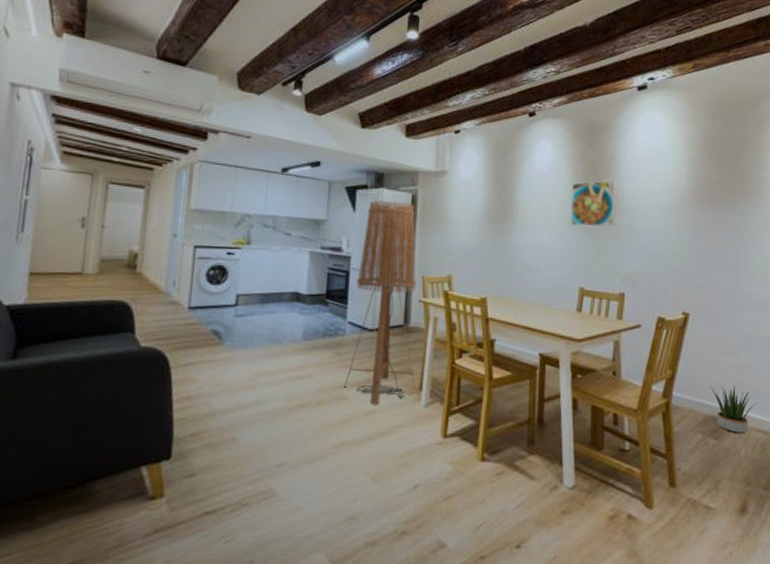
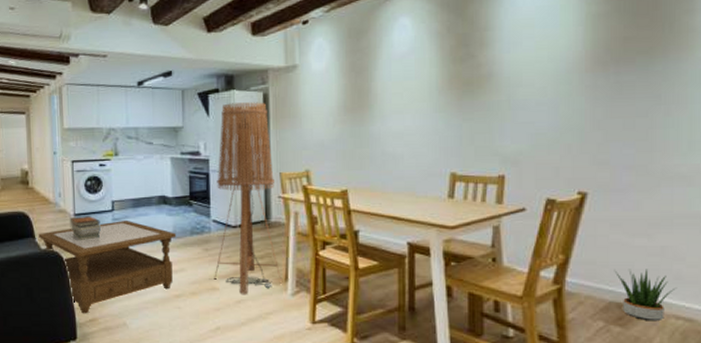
coffee table: none [140,316,307,427] -> present [39,219,177,314]
book stack: none [181,310,221,338] -> present [69,216,102,240]
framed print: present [570,180,617,227] -> none [437,51,494,108]

